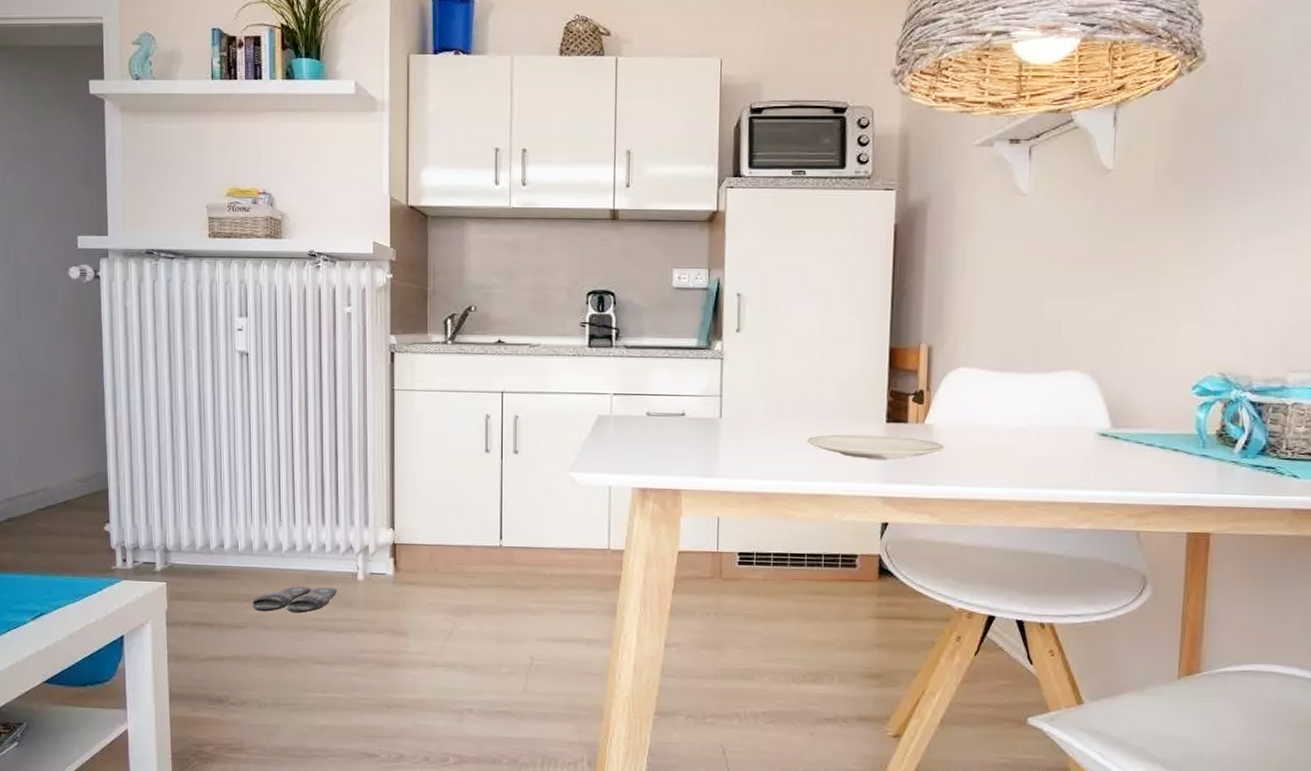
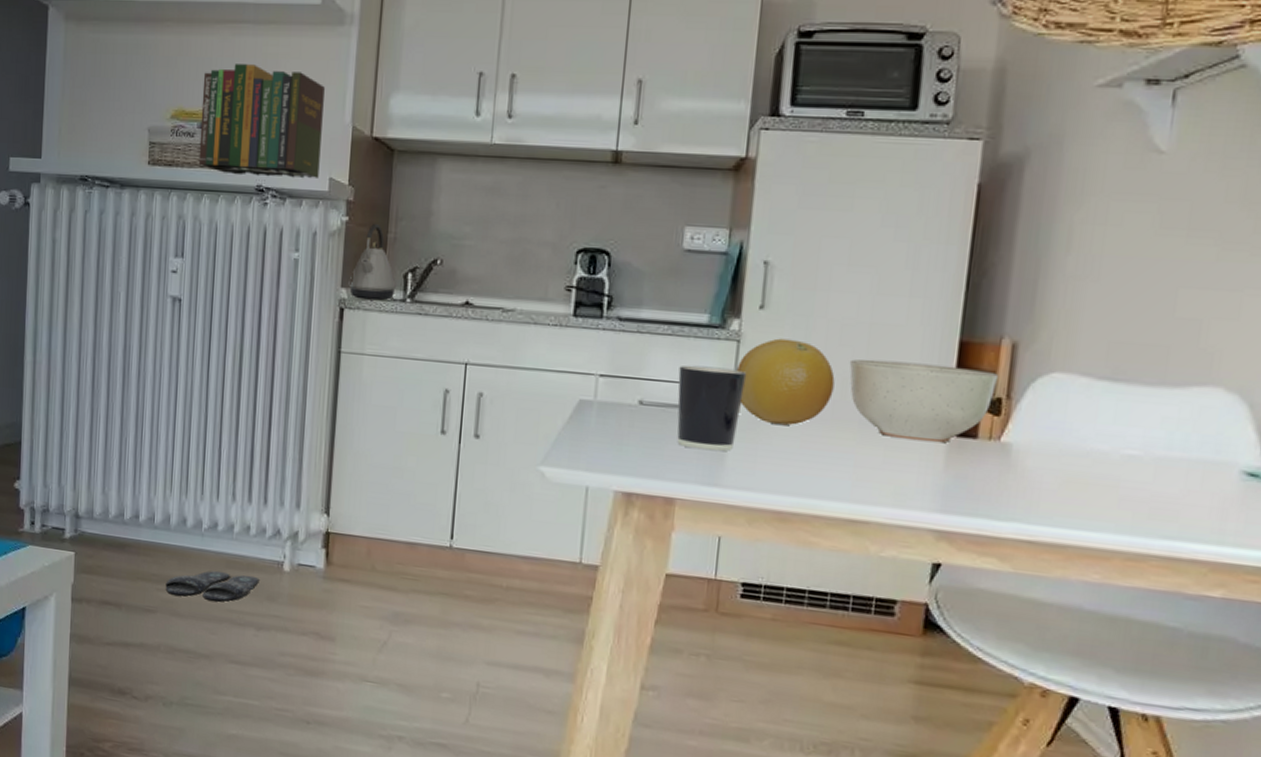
books: none [254,147,364,244] -> present [198,64,325,179]
kettle: none [397,278,438,344] -> present [348,223,396,301]
mug: none [676,381,730,449] -> present [677,365,747,452]
fruit: none [723,354,798,423] -> present [737,338,835,425]
plate: present [807,434,944,460] -> none [841,444,1025,485]
bowl: none [808,367,920,429] -> present [849,359,999,443]

